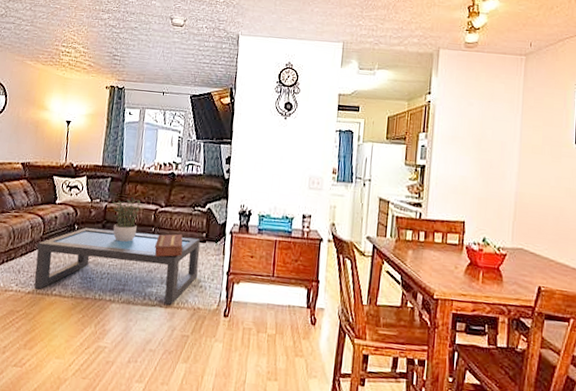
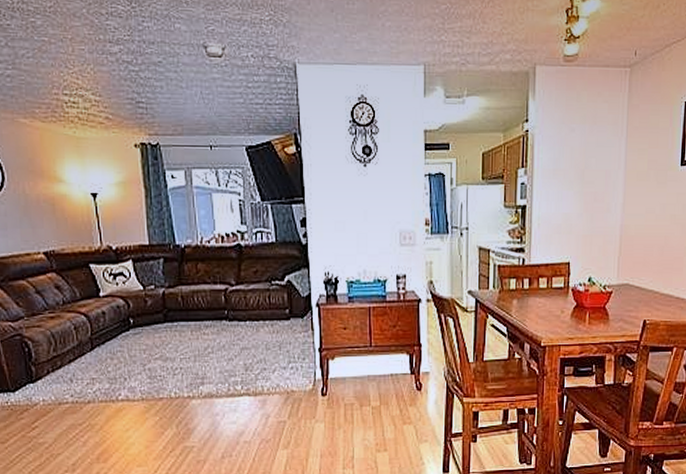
coffee table: present [34,227,200,305] -> none [87,316,287,397]
potted plant: present [111,197,145,242] -> none [169,278,211,331]
decorative box: present [154,233,183,257] -> none [230,313,265,342]

